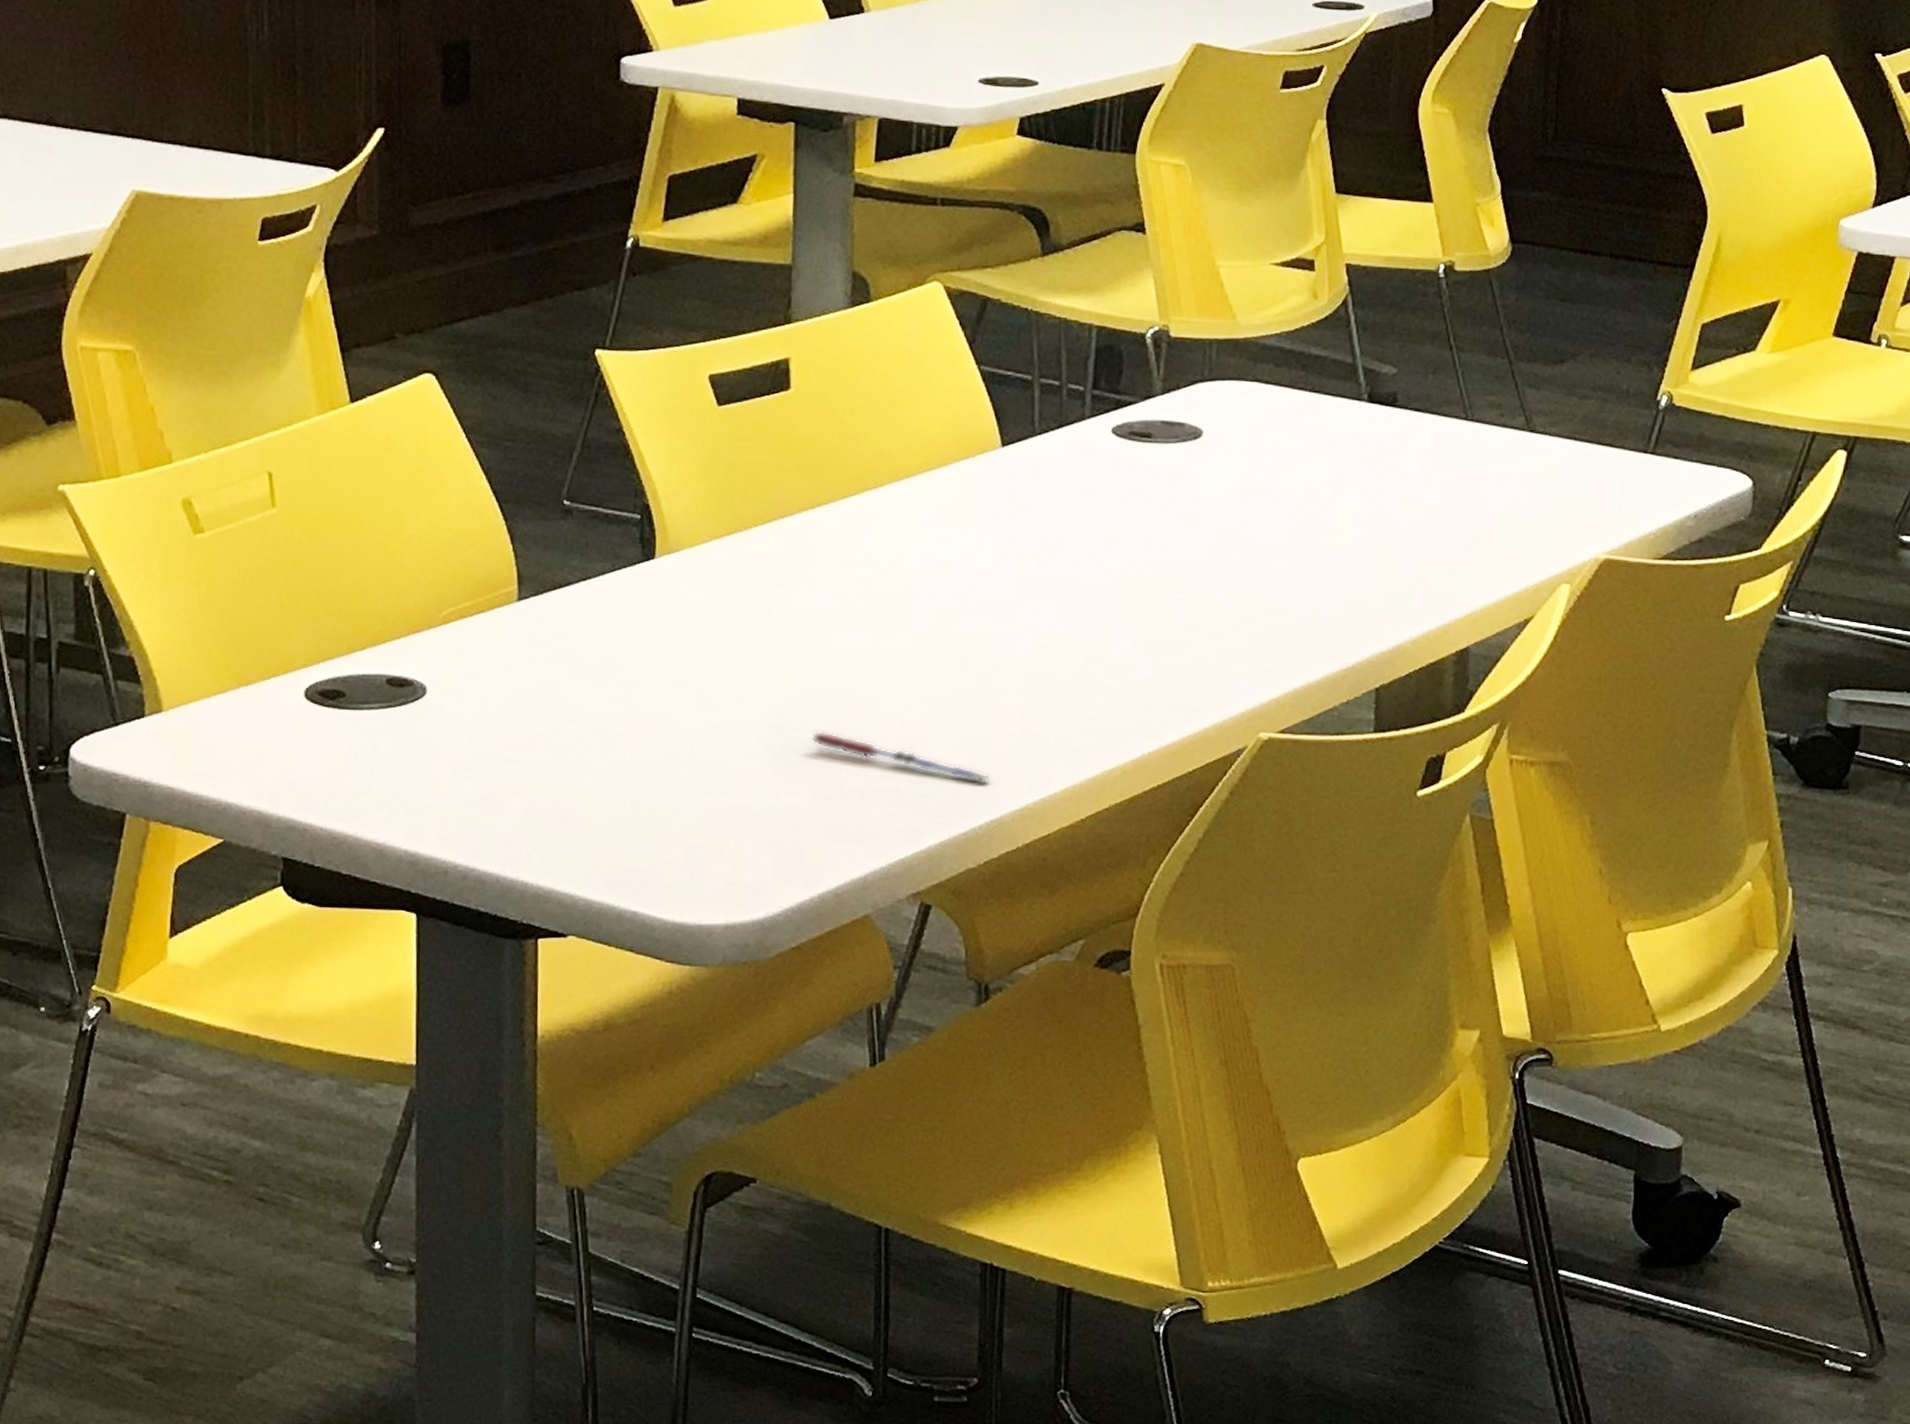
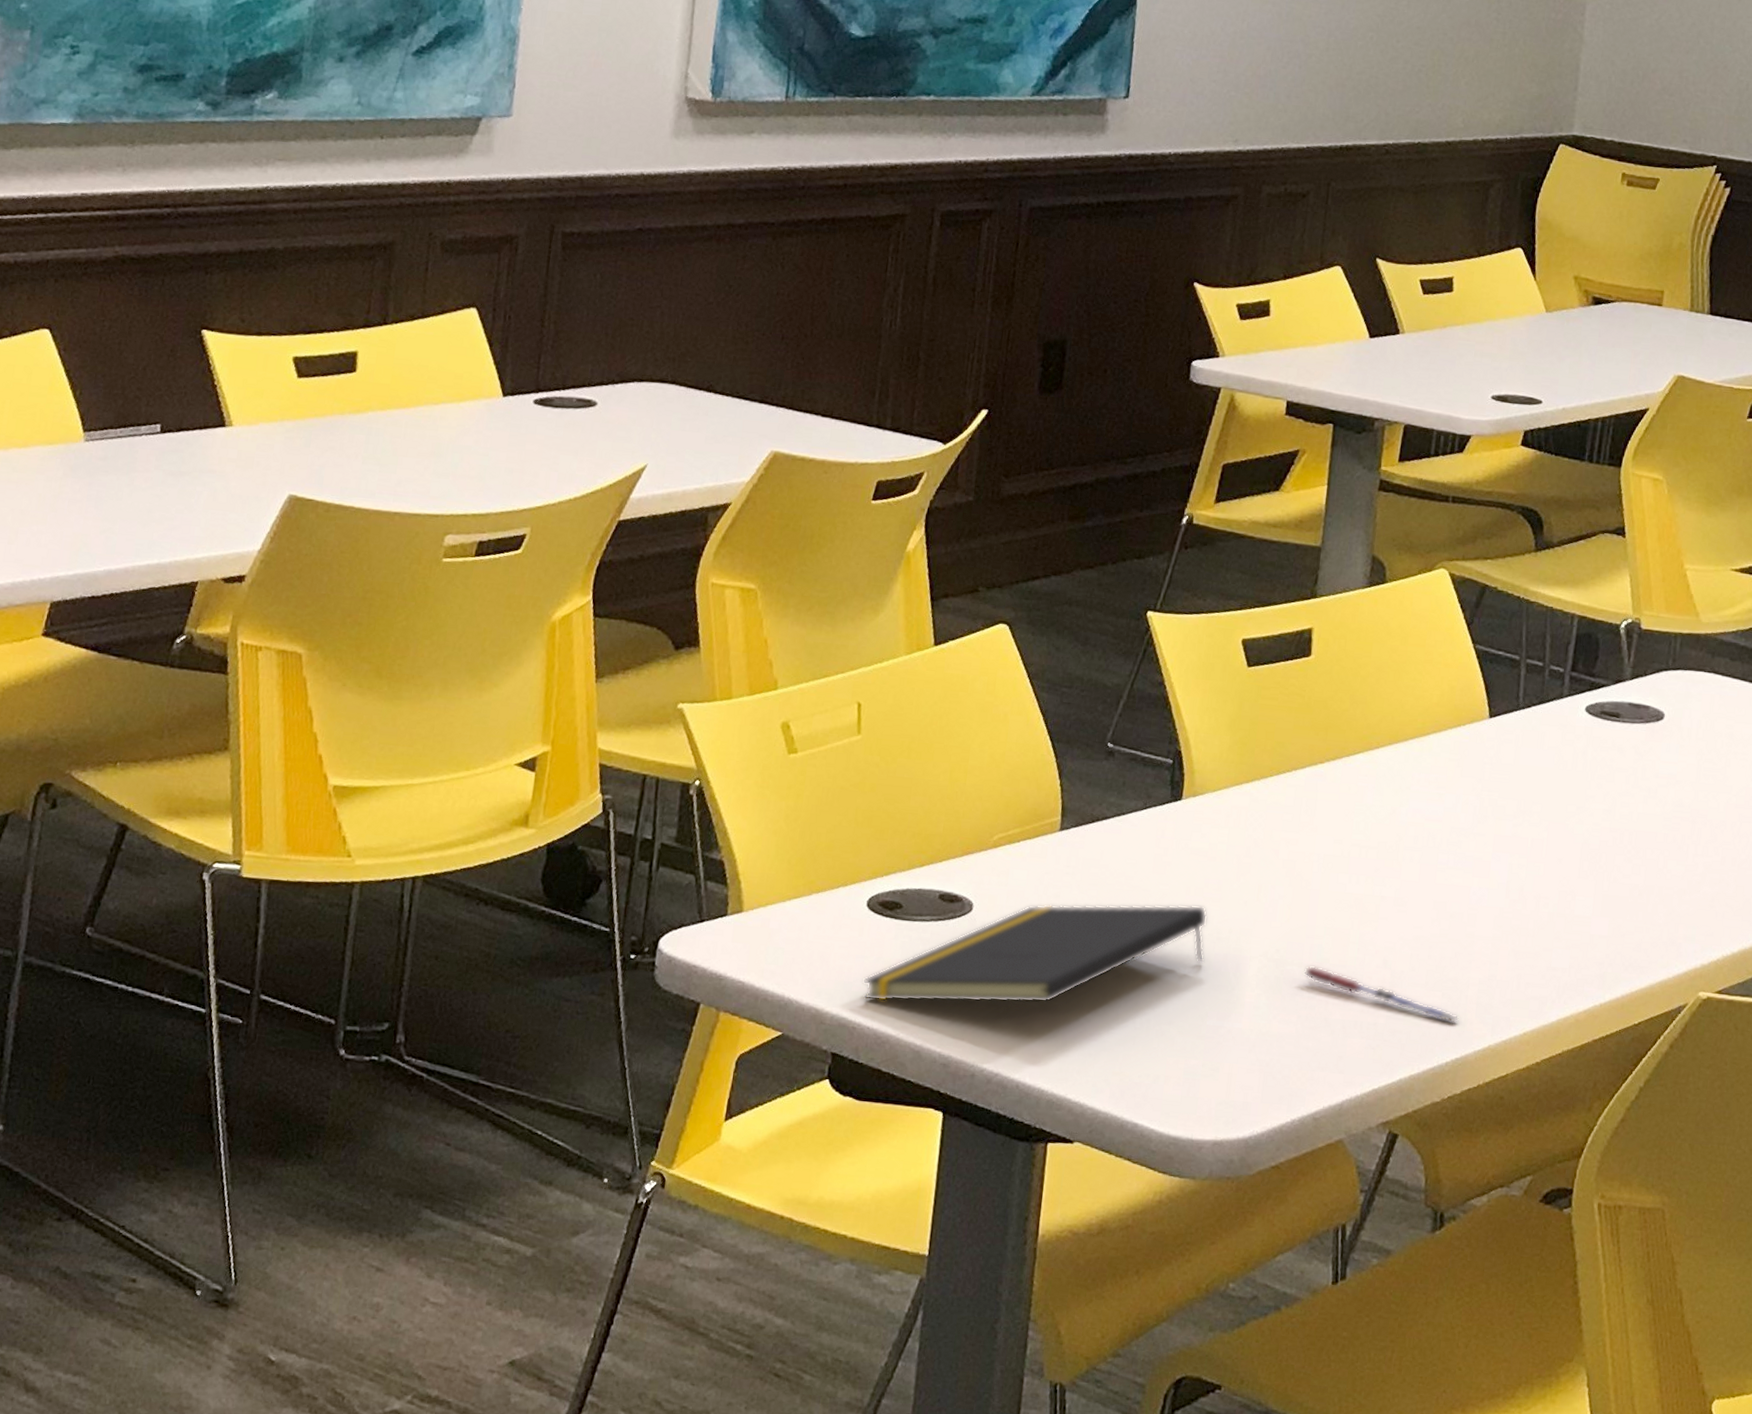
notepad: none [311,673,696,800] -> present [864,904,1208,1004]

